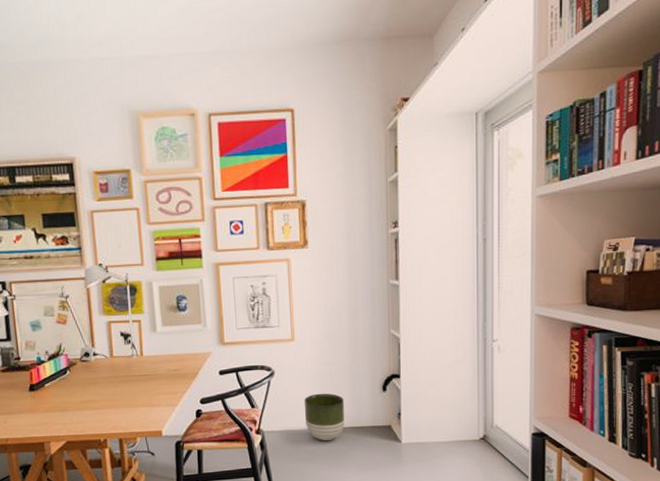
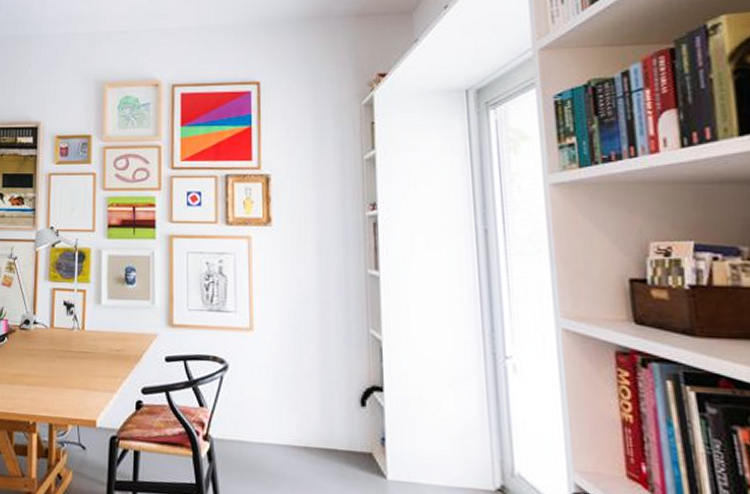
planter: present [304,393,345,441] -> none [262,398,312,462]

